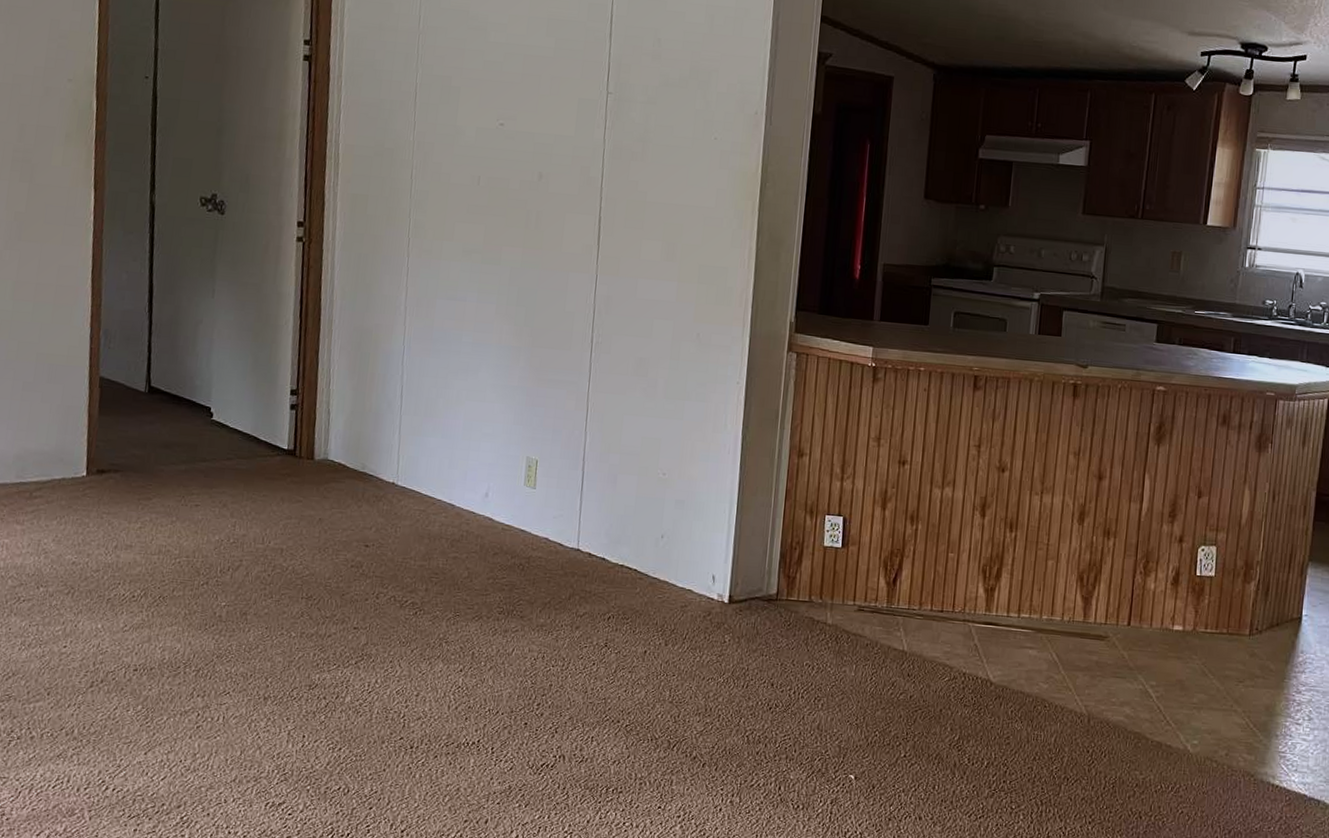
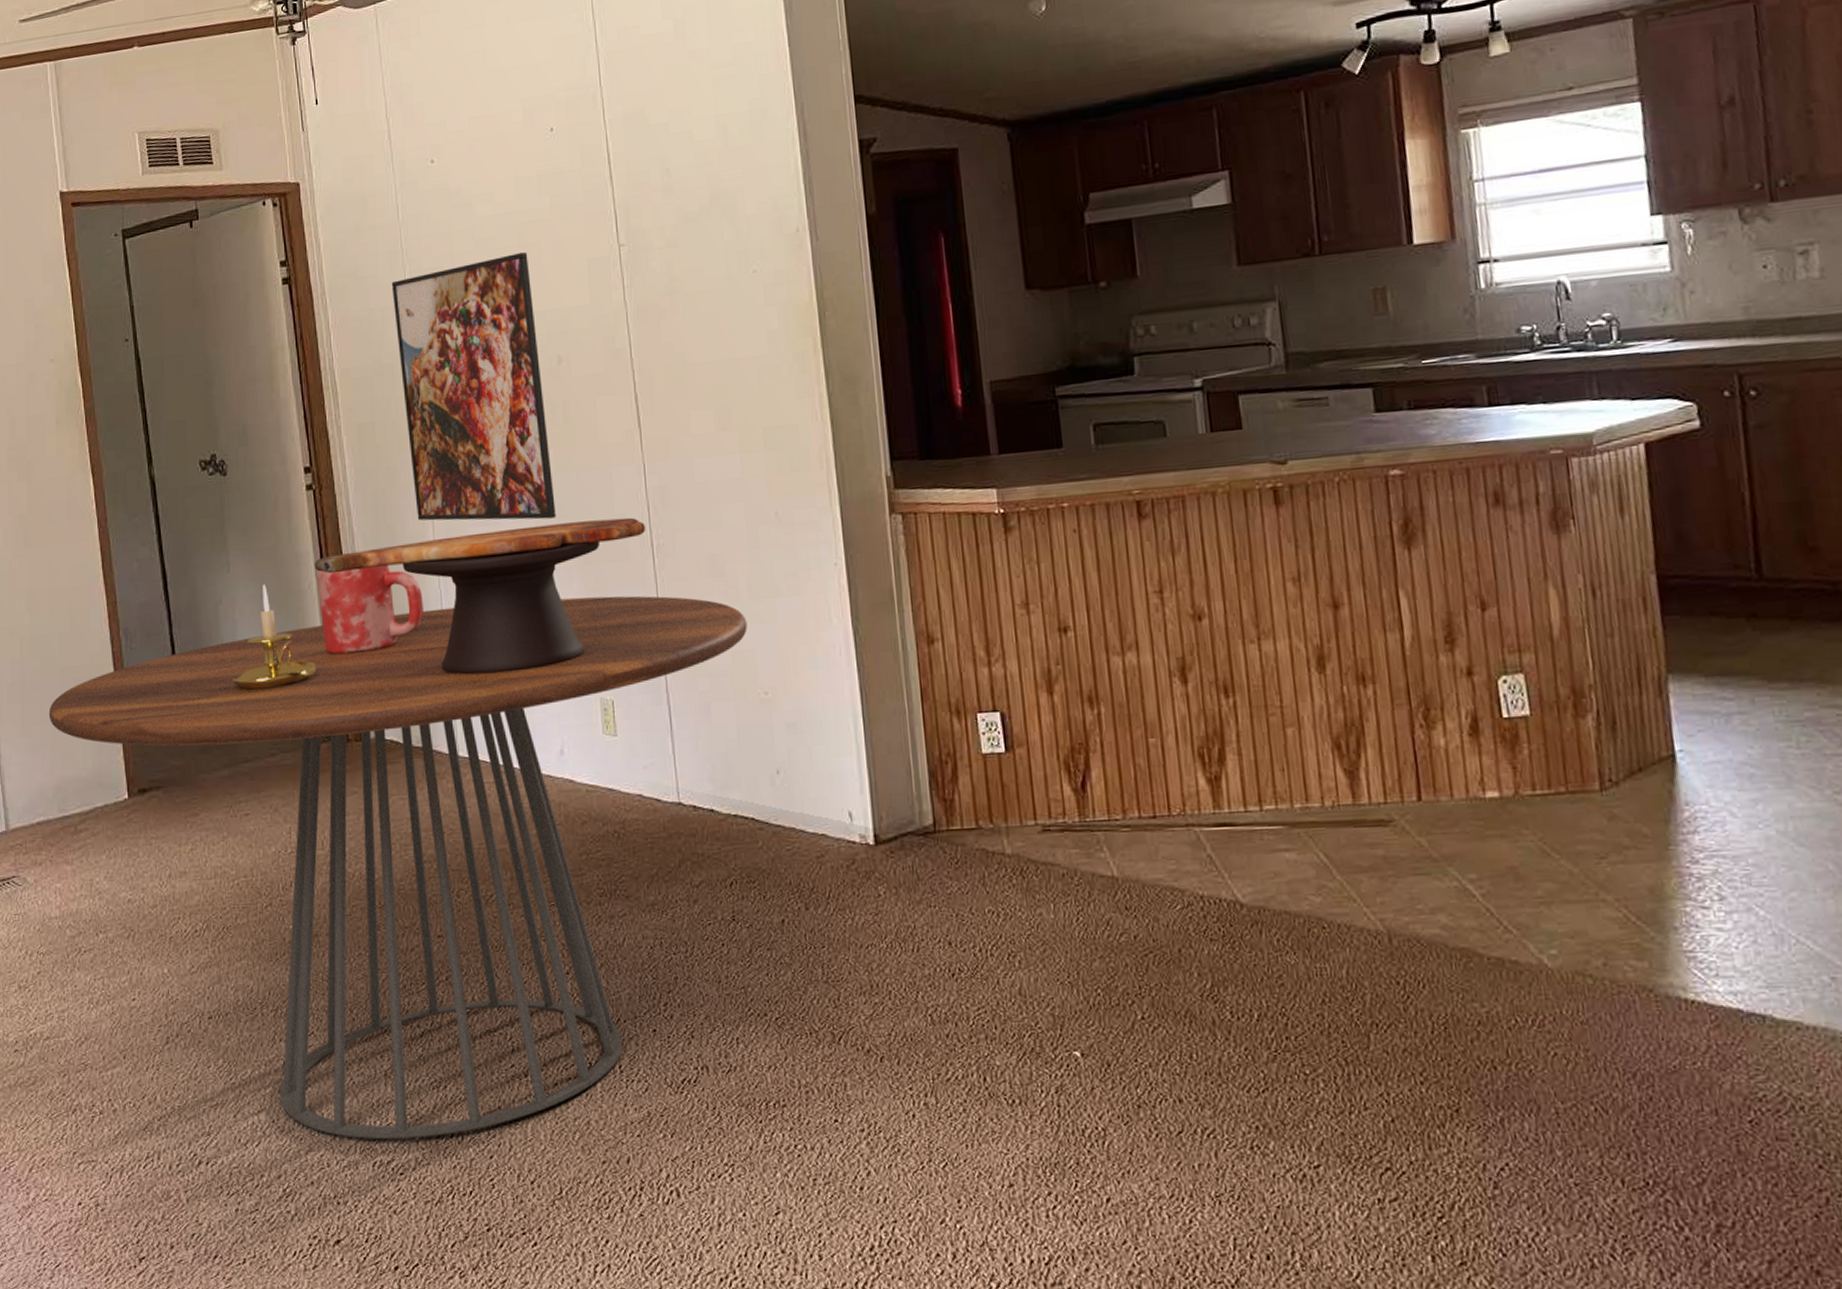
dining table: none [18,356,659,787] -> present [48,596,748,1139]
candle holder: none [201,314,282,404] -> present [231,584,316,691]
vase: none [291,311,388,387] -> present [317,564,424,655]
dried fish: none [293,300,589,424] -> present [314,517,645,675]
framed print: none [393,79,528,305] -> present [391,252,556,521]

